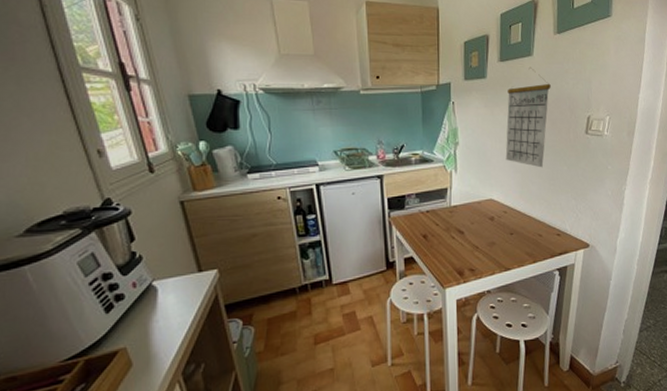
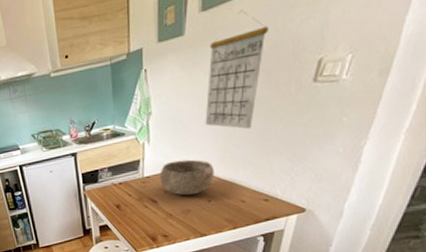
bowl: none [466,191,515,228] -> present [160,159,214,196]

